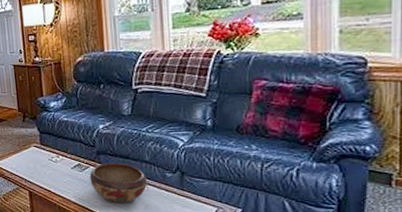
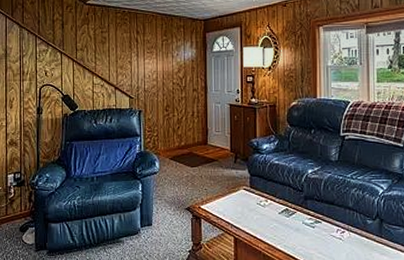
decorative bowl: present [89,162,148,203] -> none [296,208,350,251]

